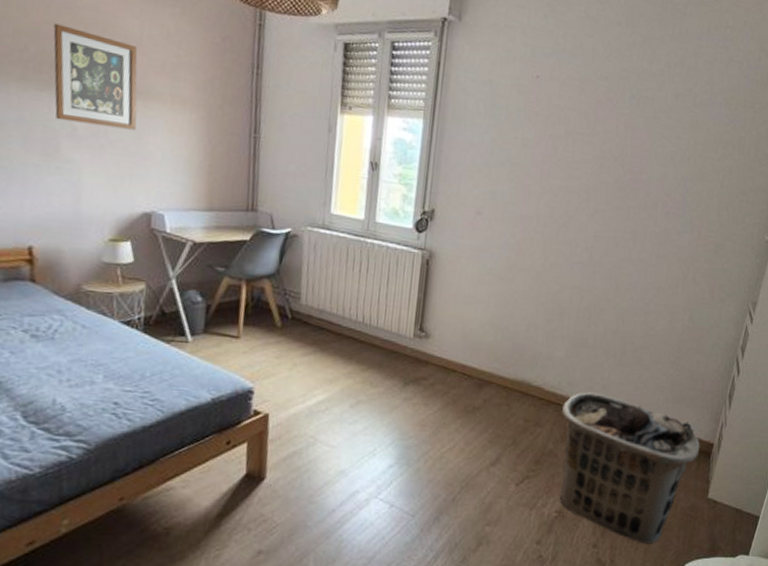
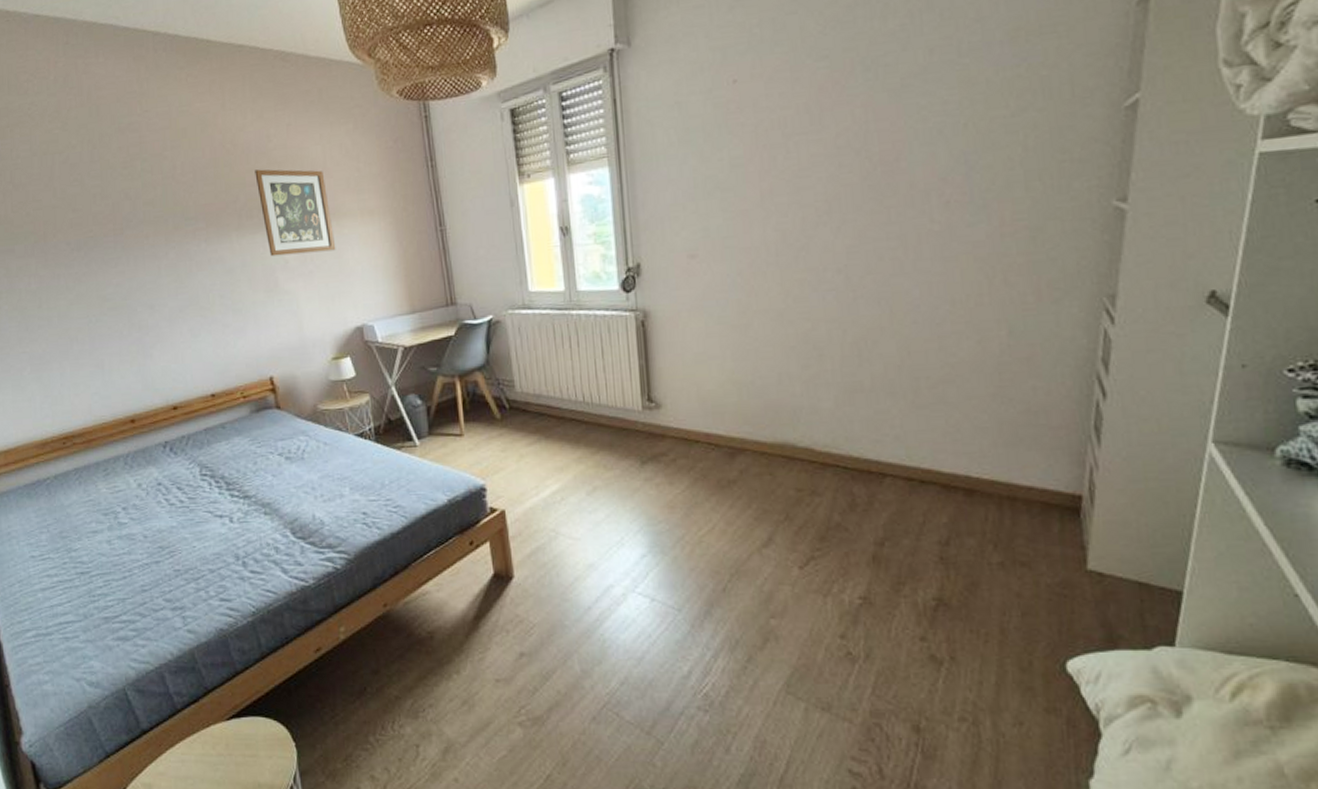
clothes hamper: present [560,392,700,544] -> none [842,446,1061,634]

